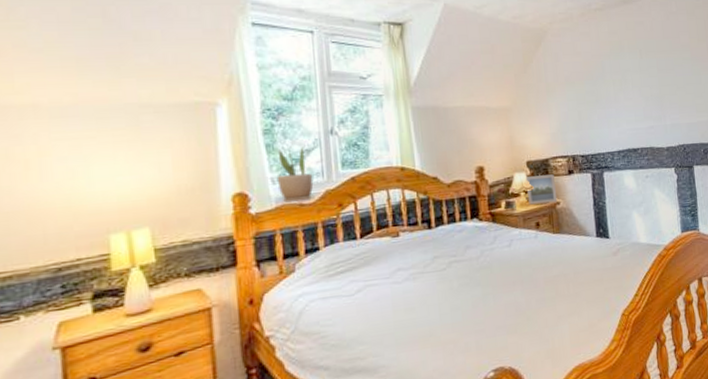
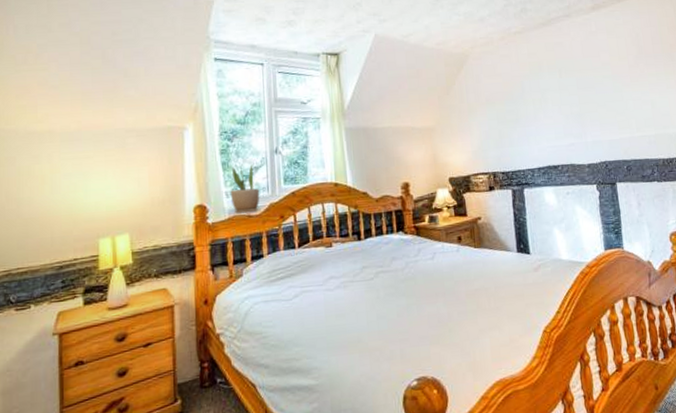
picture frame: present [525,174,558,205] -> none [448,190,479,220]

